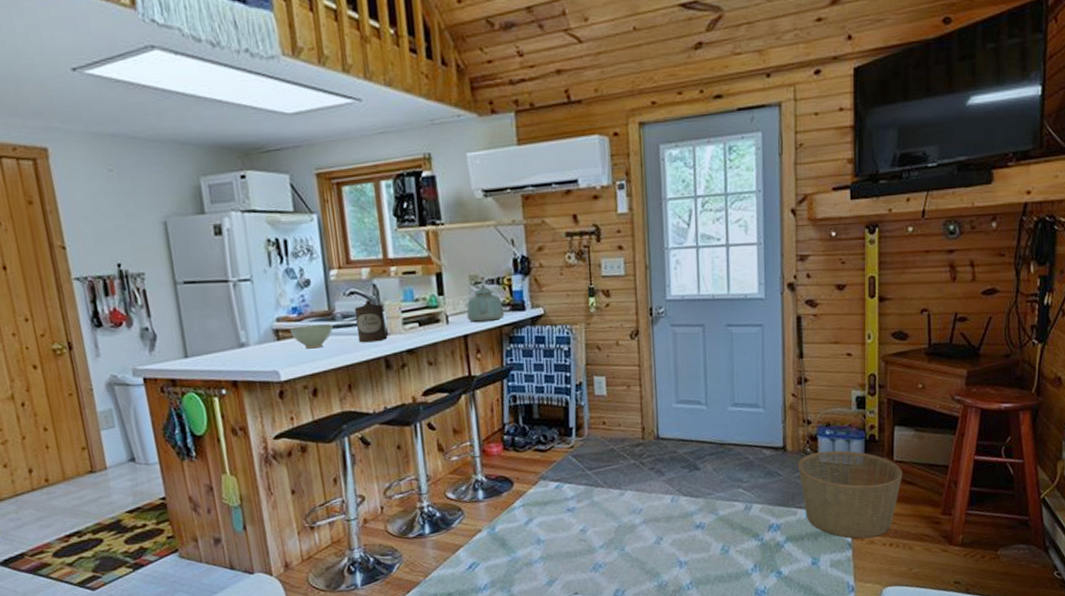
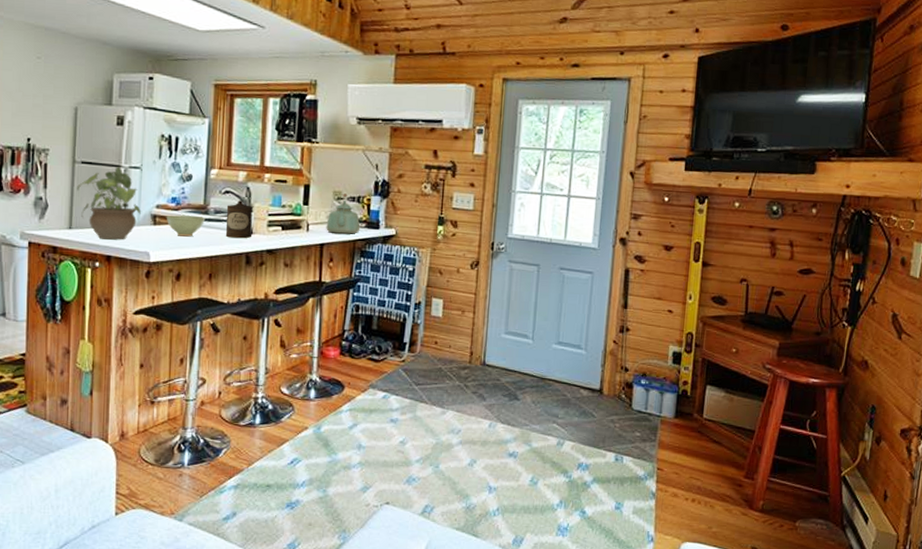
potted plant: none [184,280,261,364] -> present [77,166,141,240]
basket: present [797,450,903,539] -> none [611,399,711,491]

